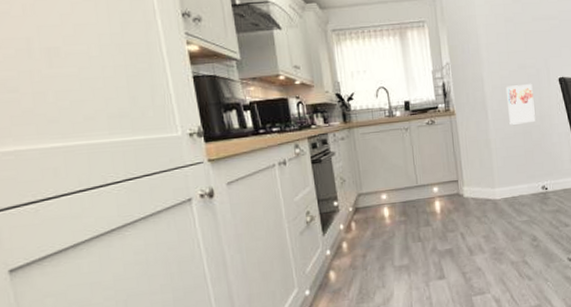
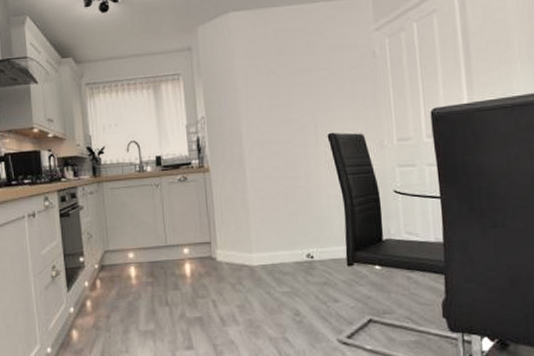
wall art: present [505,83,535,125] -> none [266,139,300,184]

